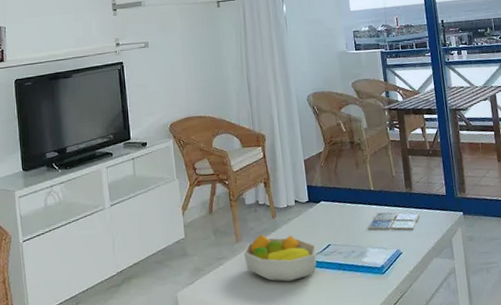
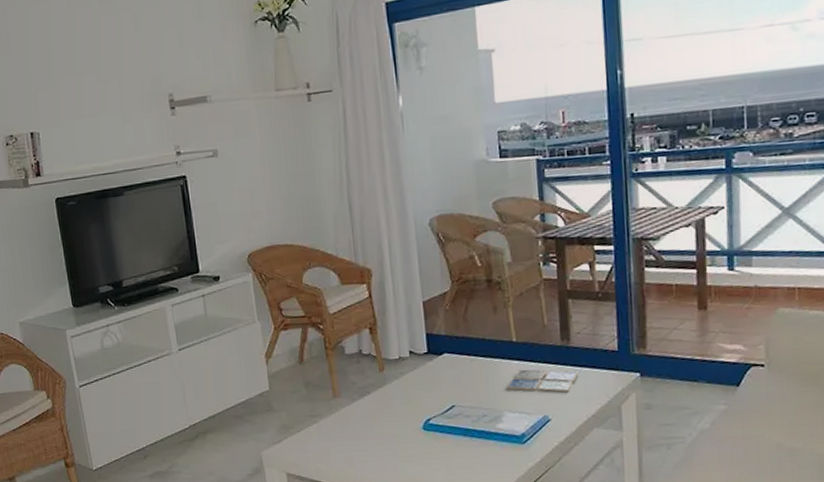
fruit bowl: present [243,234,317,282] -> none [342,389,437,446]

